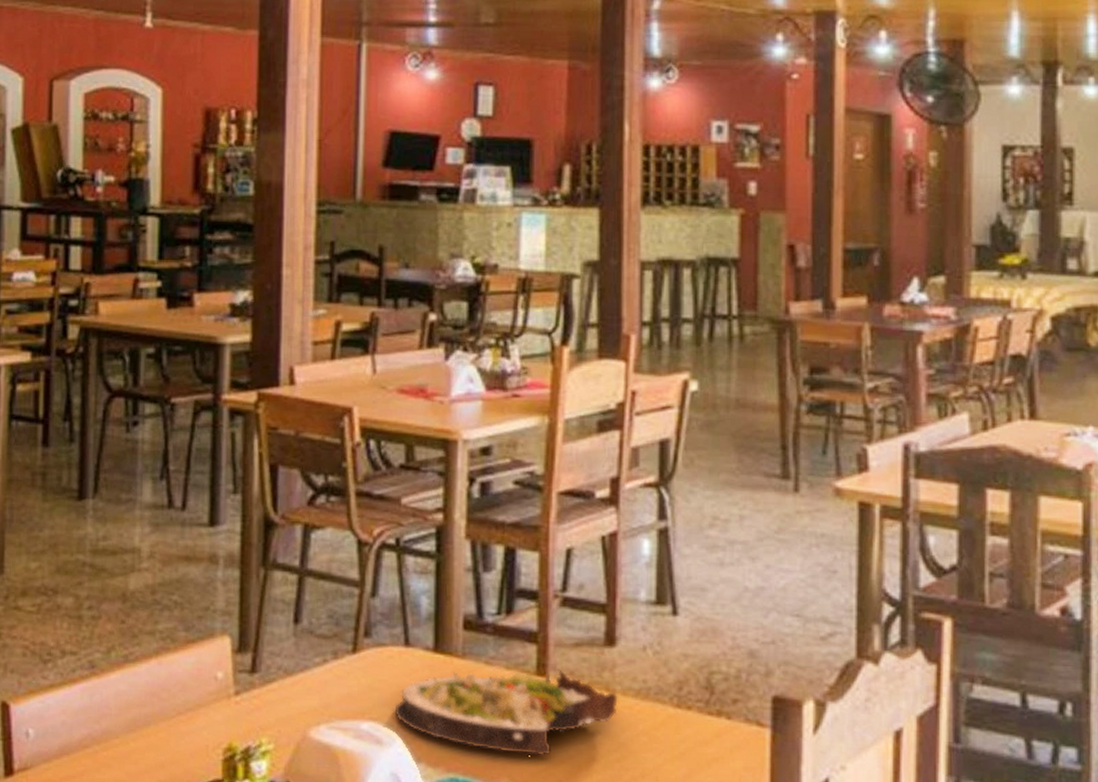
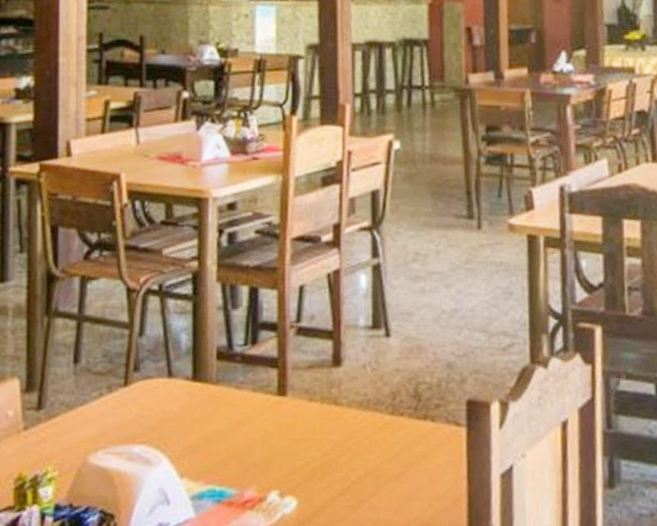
salad plate: present [394,669,618,756] -> none [161,389,345,465]

